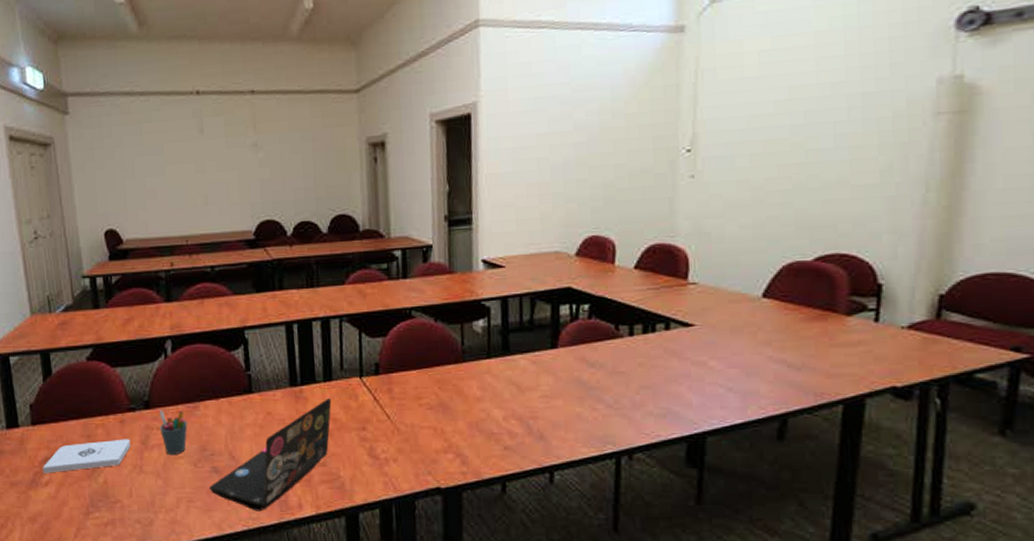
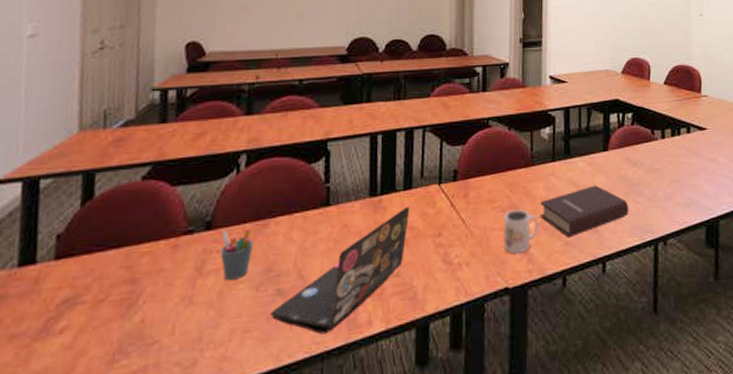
notepad: present [43,439,131,474] -> none [59,266,182,319]
mug: none [432,408,473,454] -> present [502,209,539,254]
book: none [474,386,584,443] -> present [540,185,629,238]

